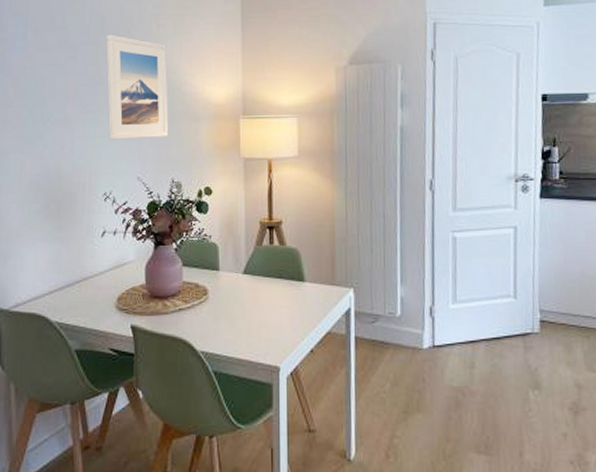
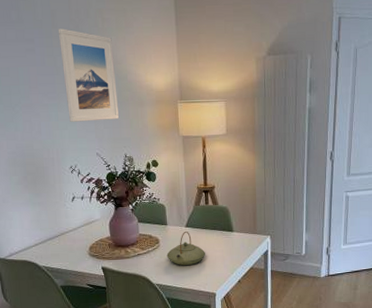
teapot: none [216,279,267,327] -> present [166,231,205,266]

